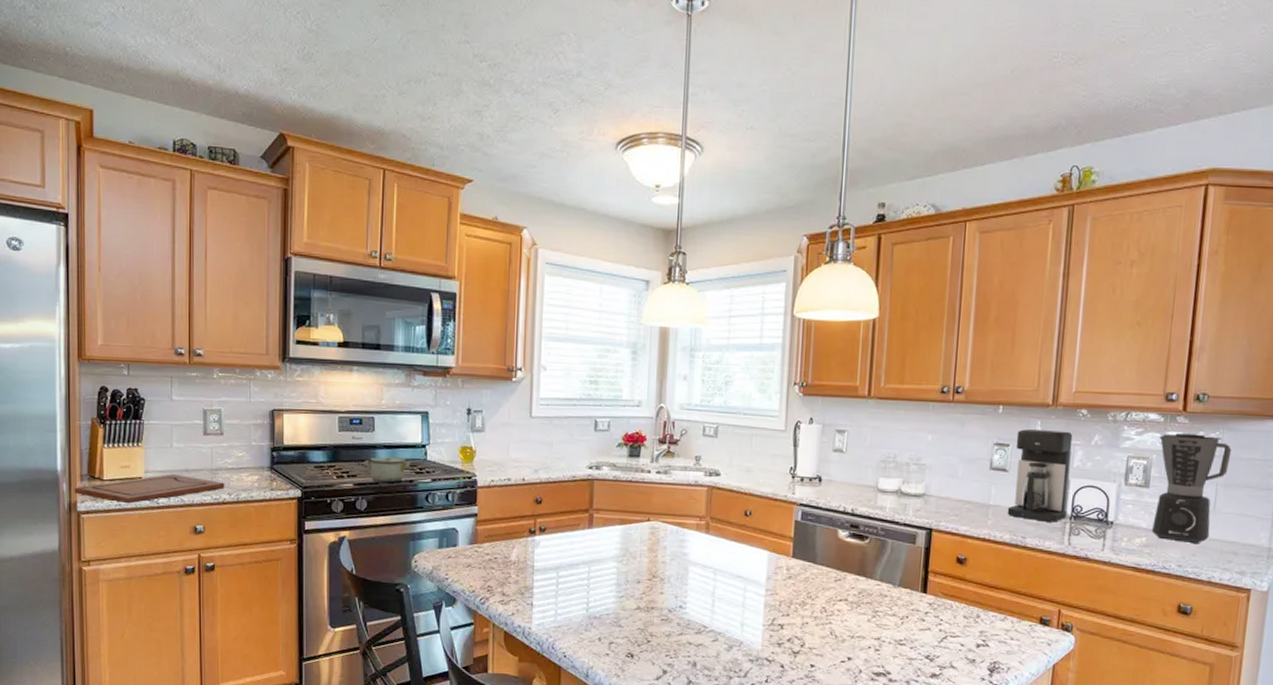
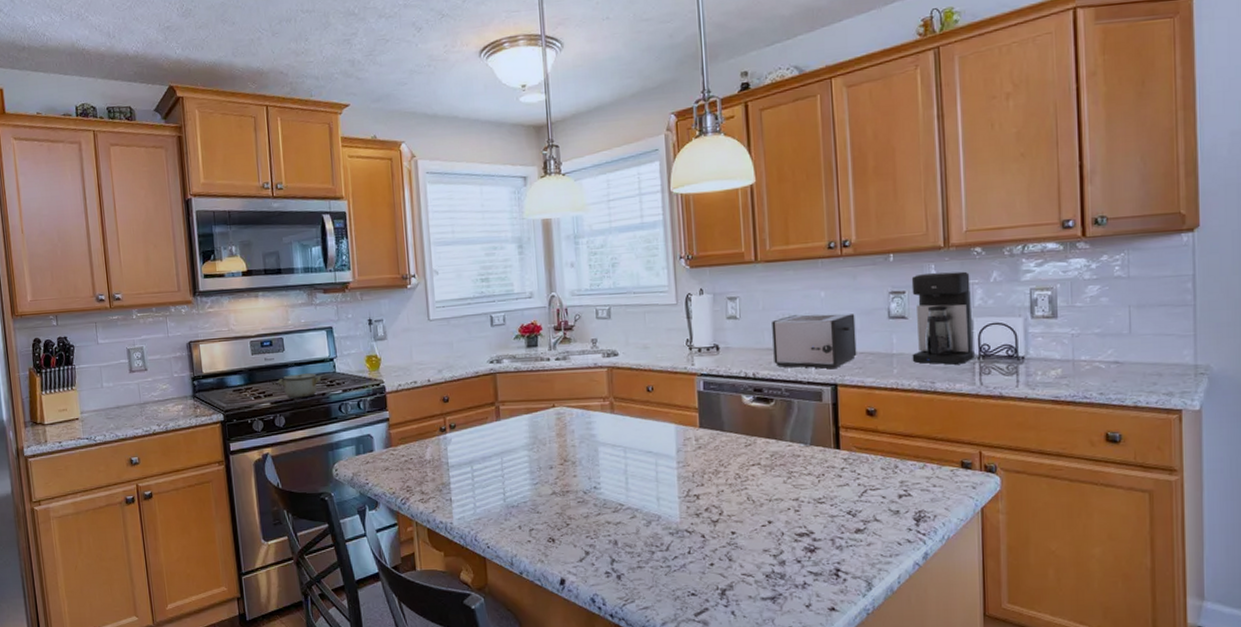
cutting board: present [74,473,225,504] -> none [20,411,154,444]
toaster: none [874,455,958,514] -> present [772,313,857,370]
blender: present [1152,433,1232,544] -> none [1061,258,1140,370]

